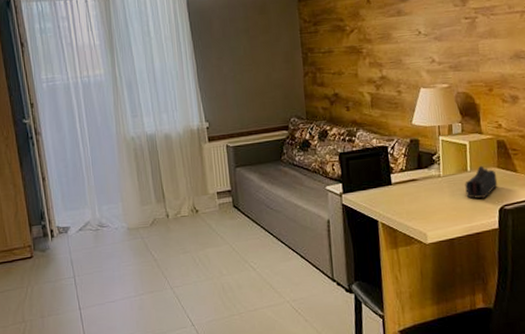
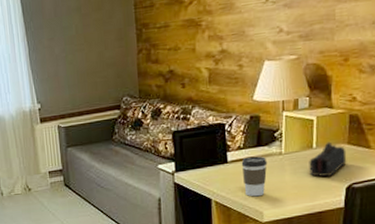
coffee cup: none [404,178,428,219] -> present [241,156,268,197]

